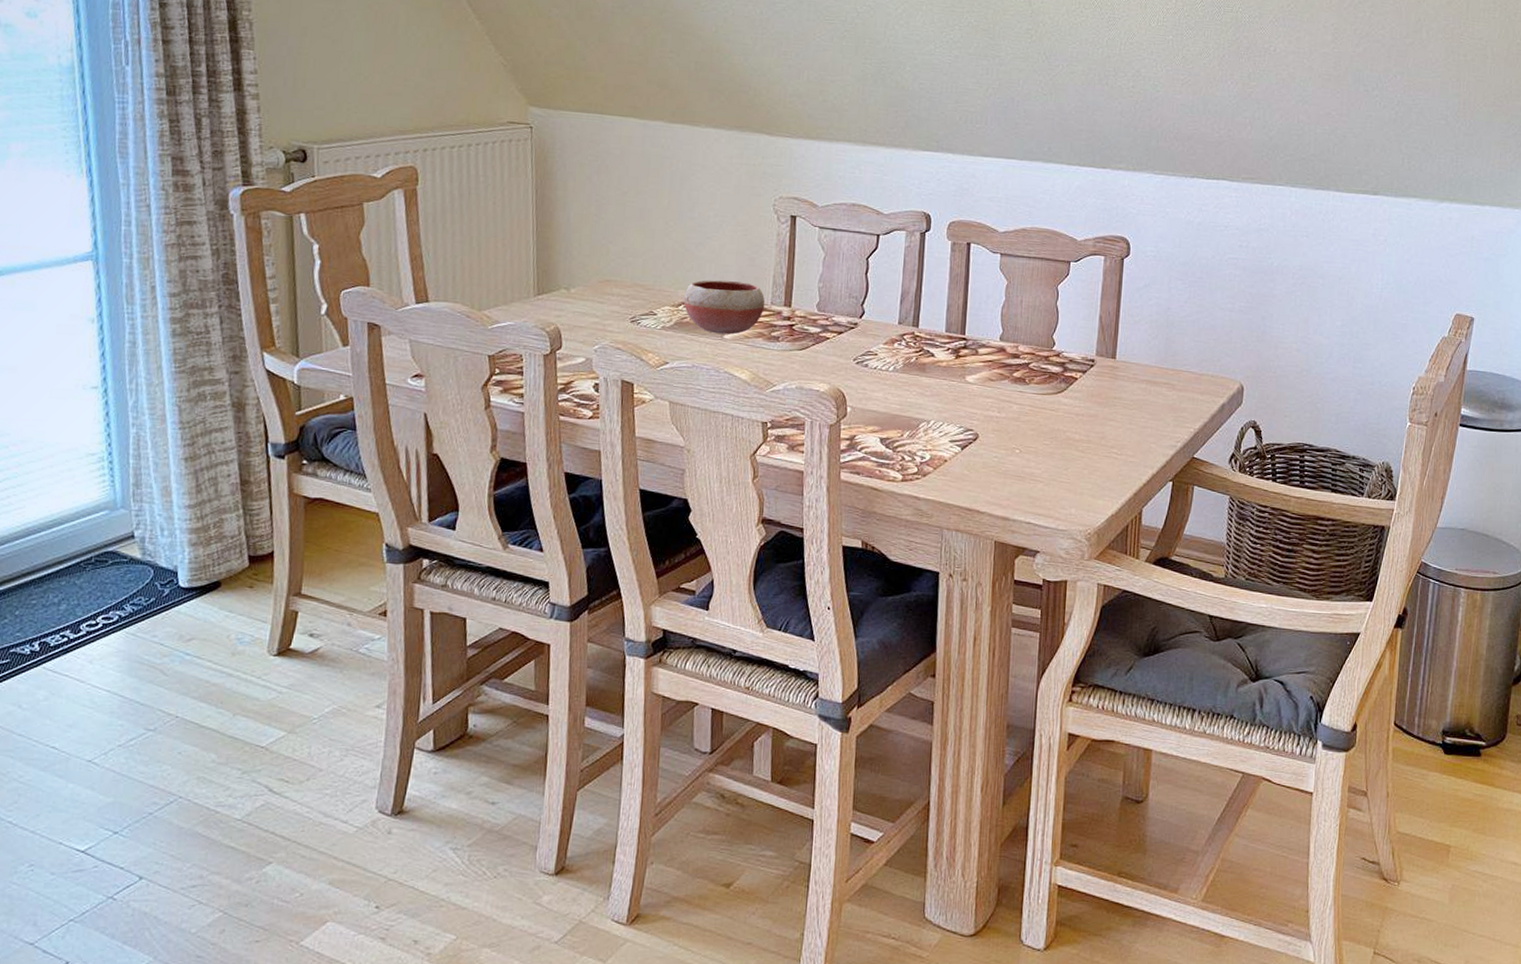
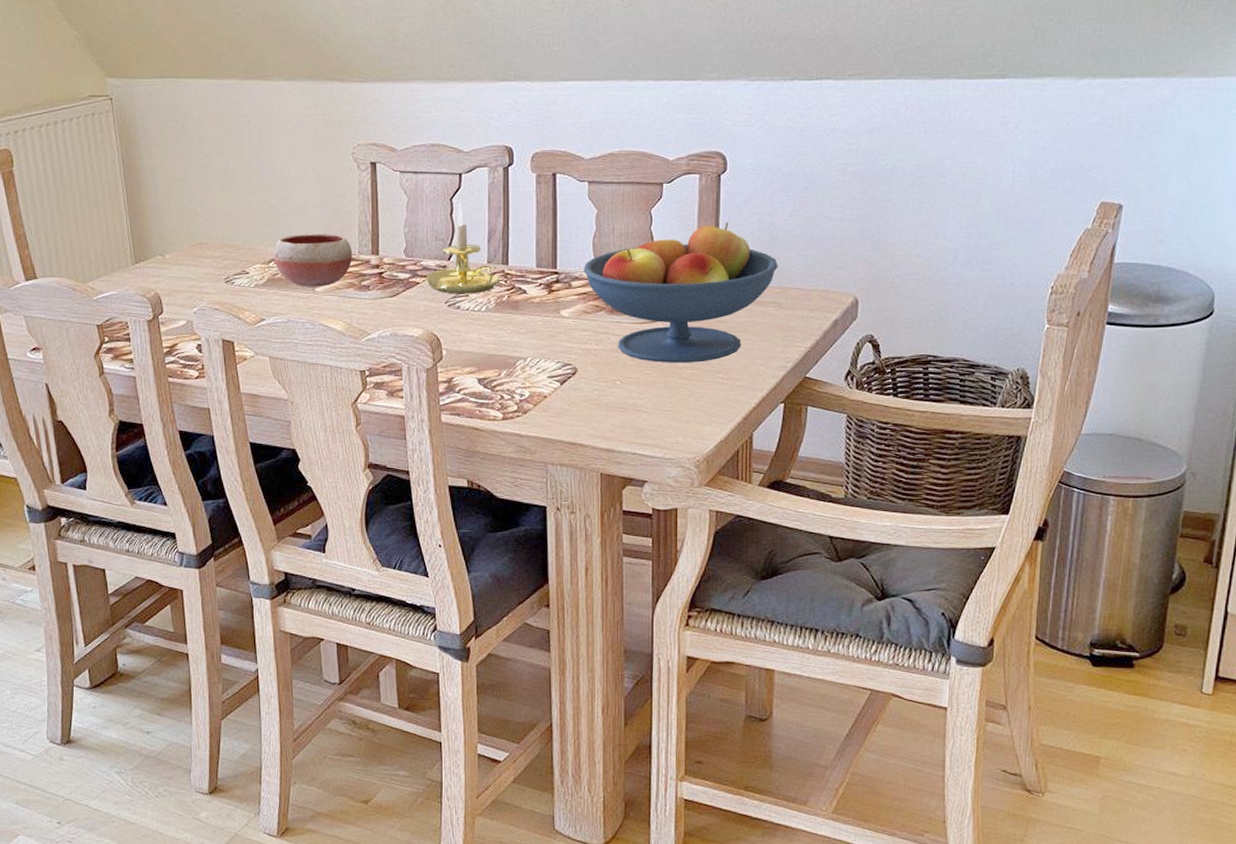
candle holder: none [836,263,911,353] -> present [426,203,501,294]
fruit bowl: none [991,303,1173,437] -> present [584,222,778,363]

